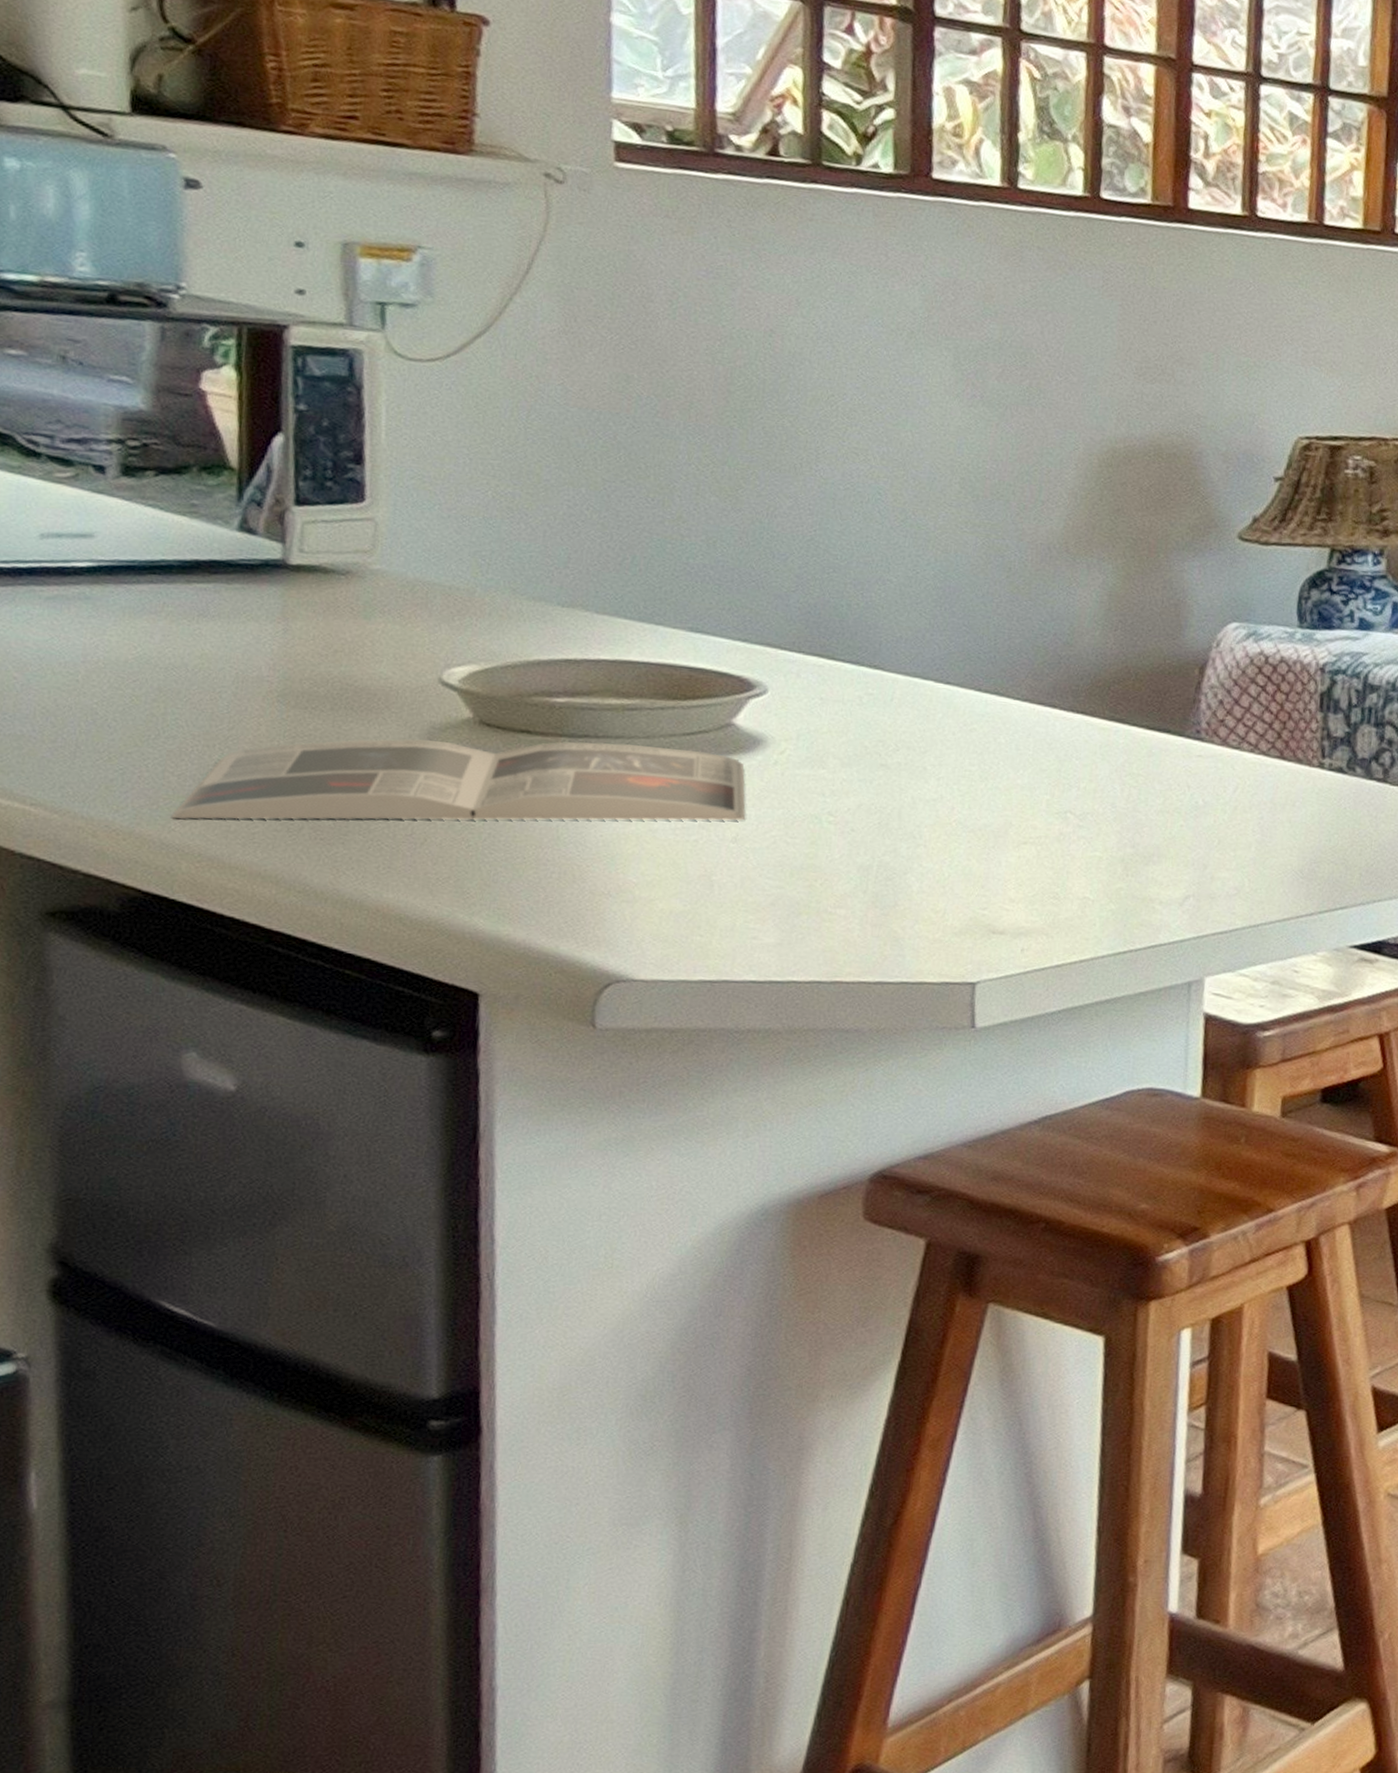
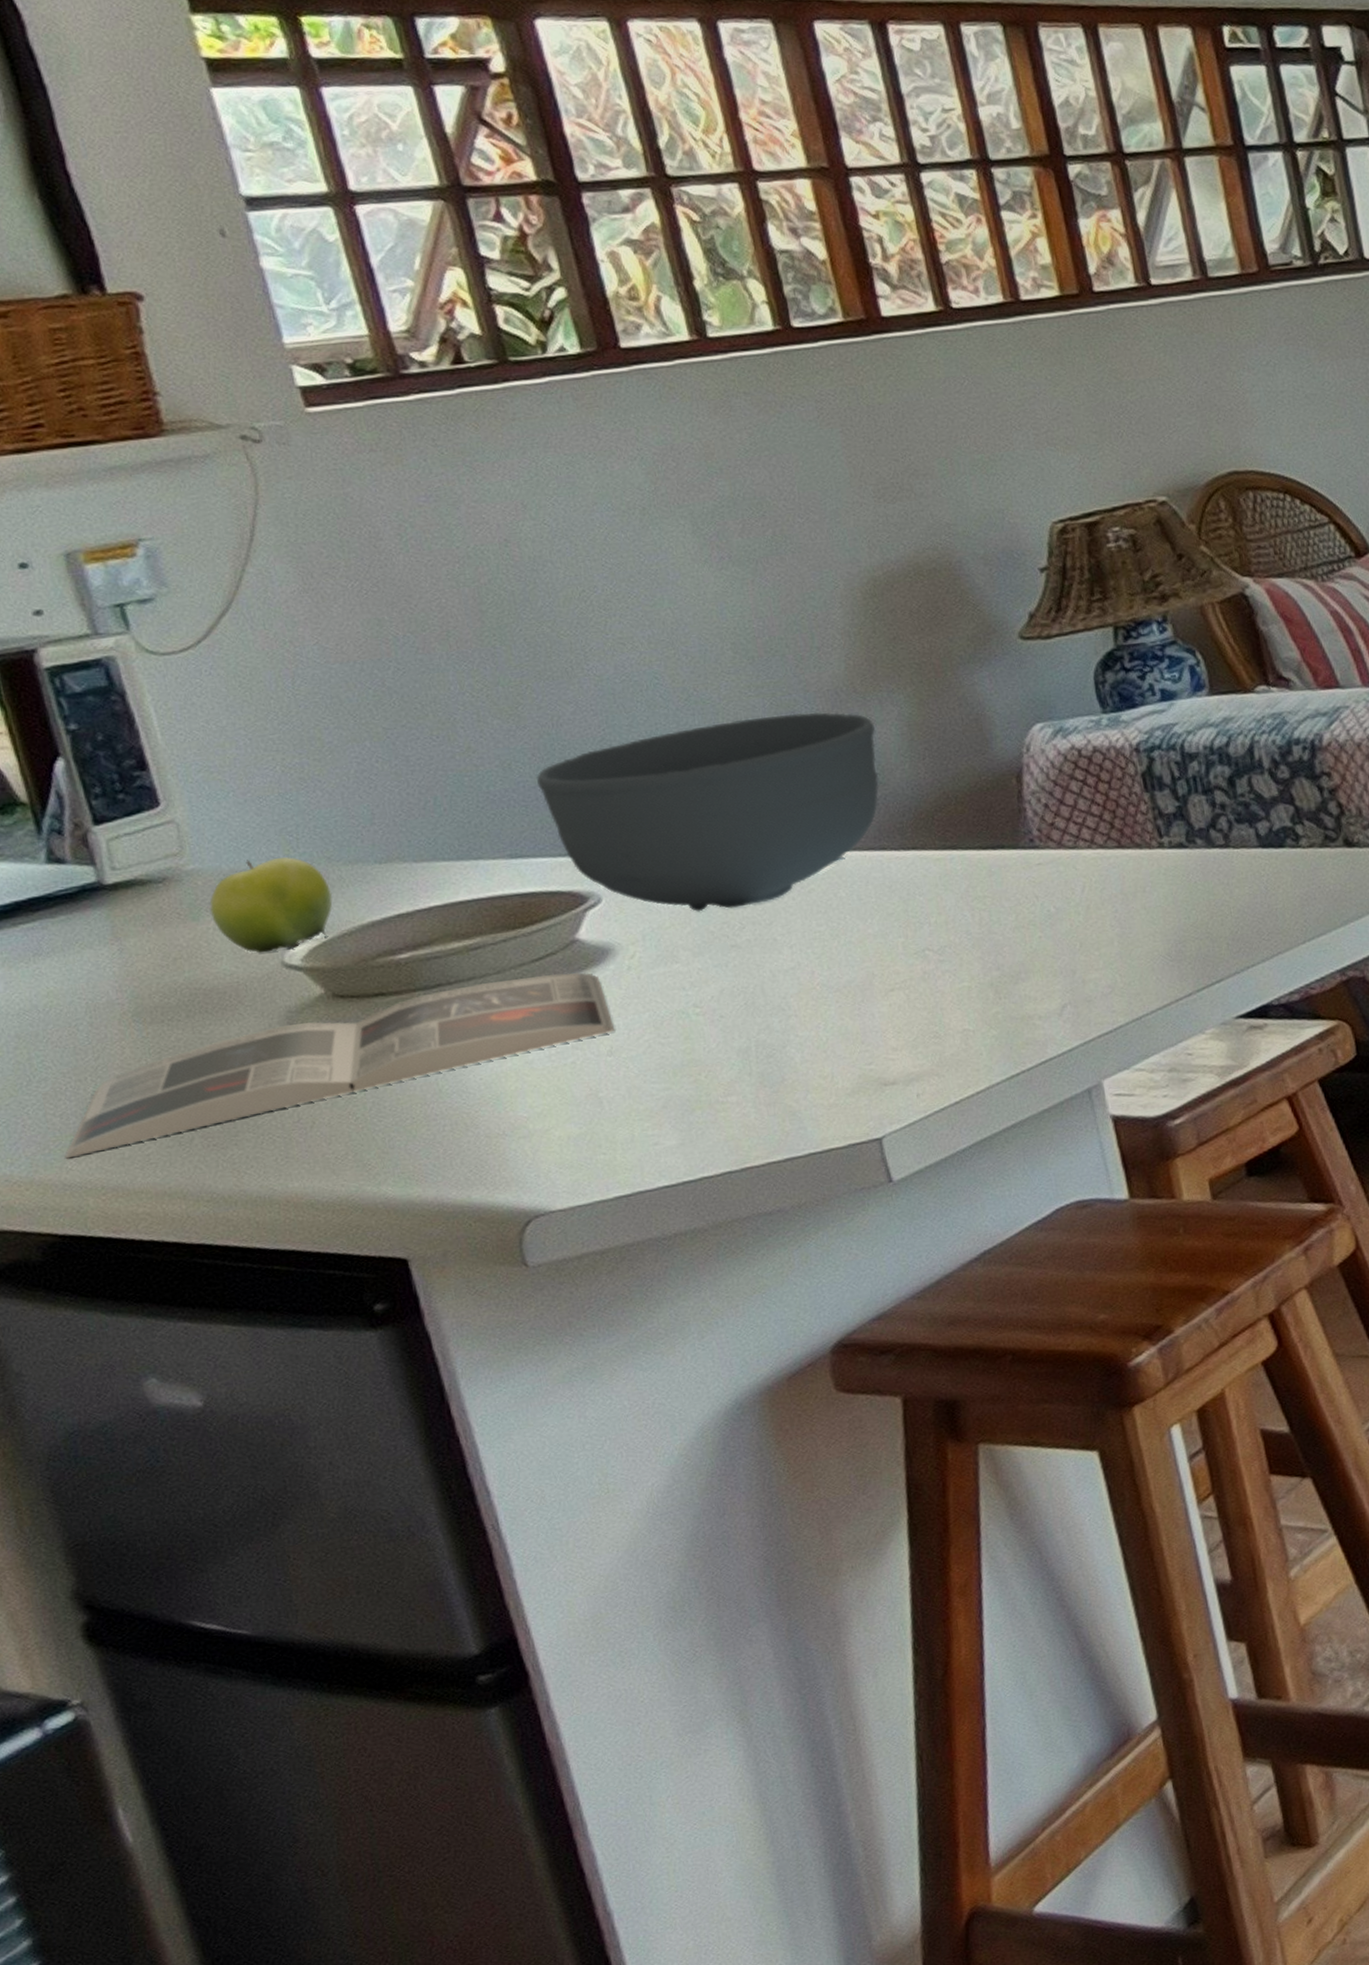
fruit: none [383,573,508,667] -> present [209,857,333,953]
bowl: none [737,547,1077,731] -> present [537,712,879,912]

